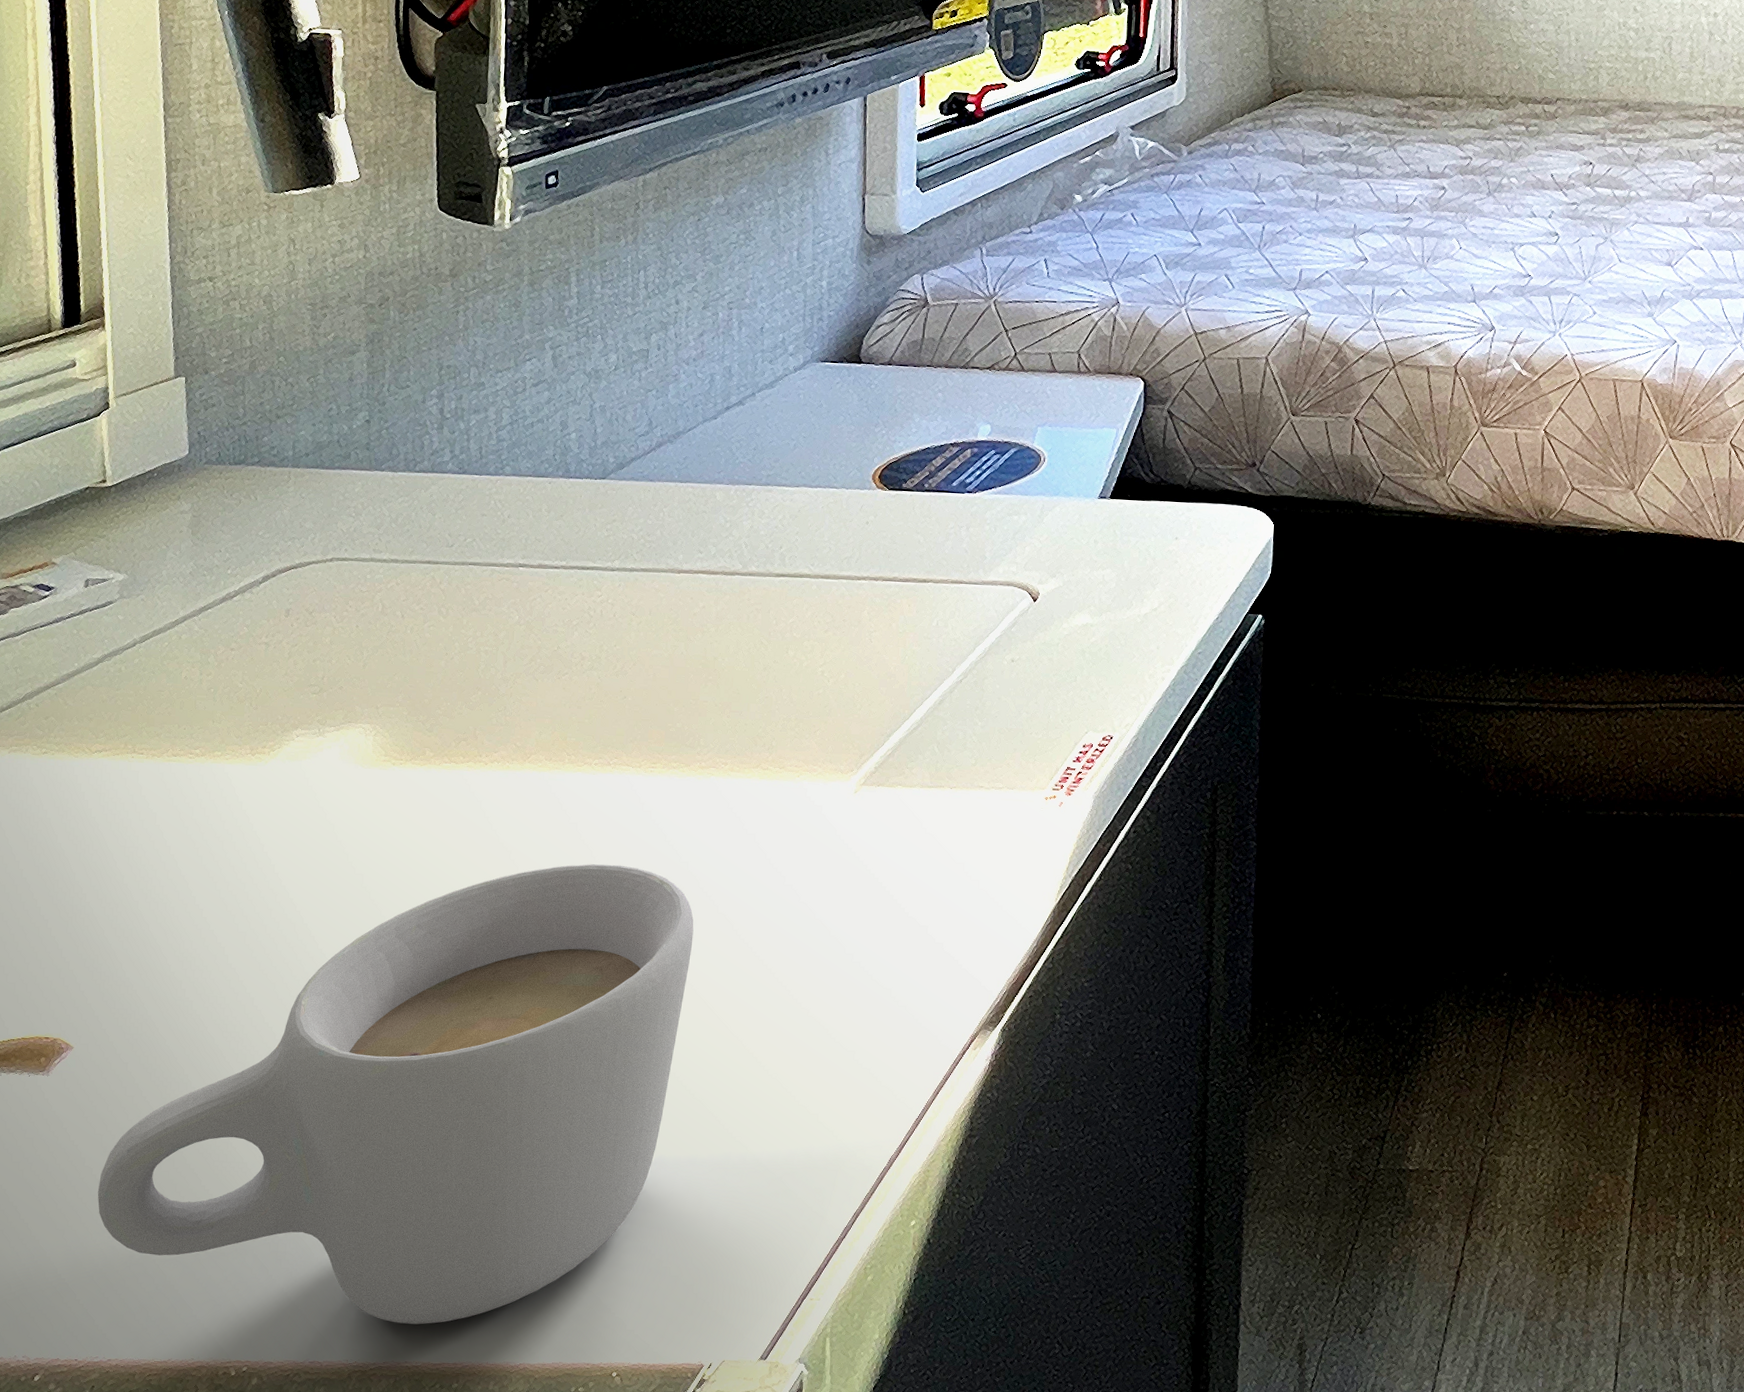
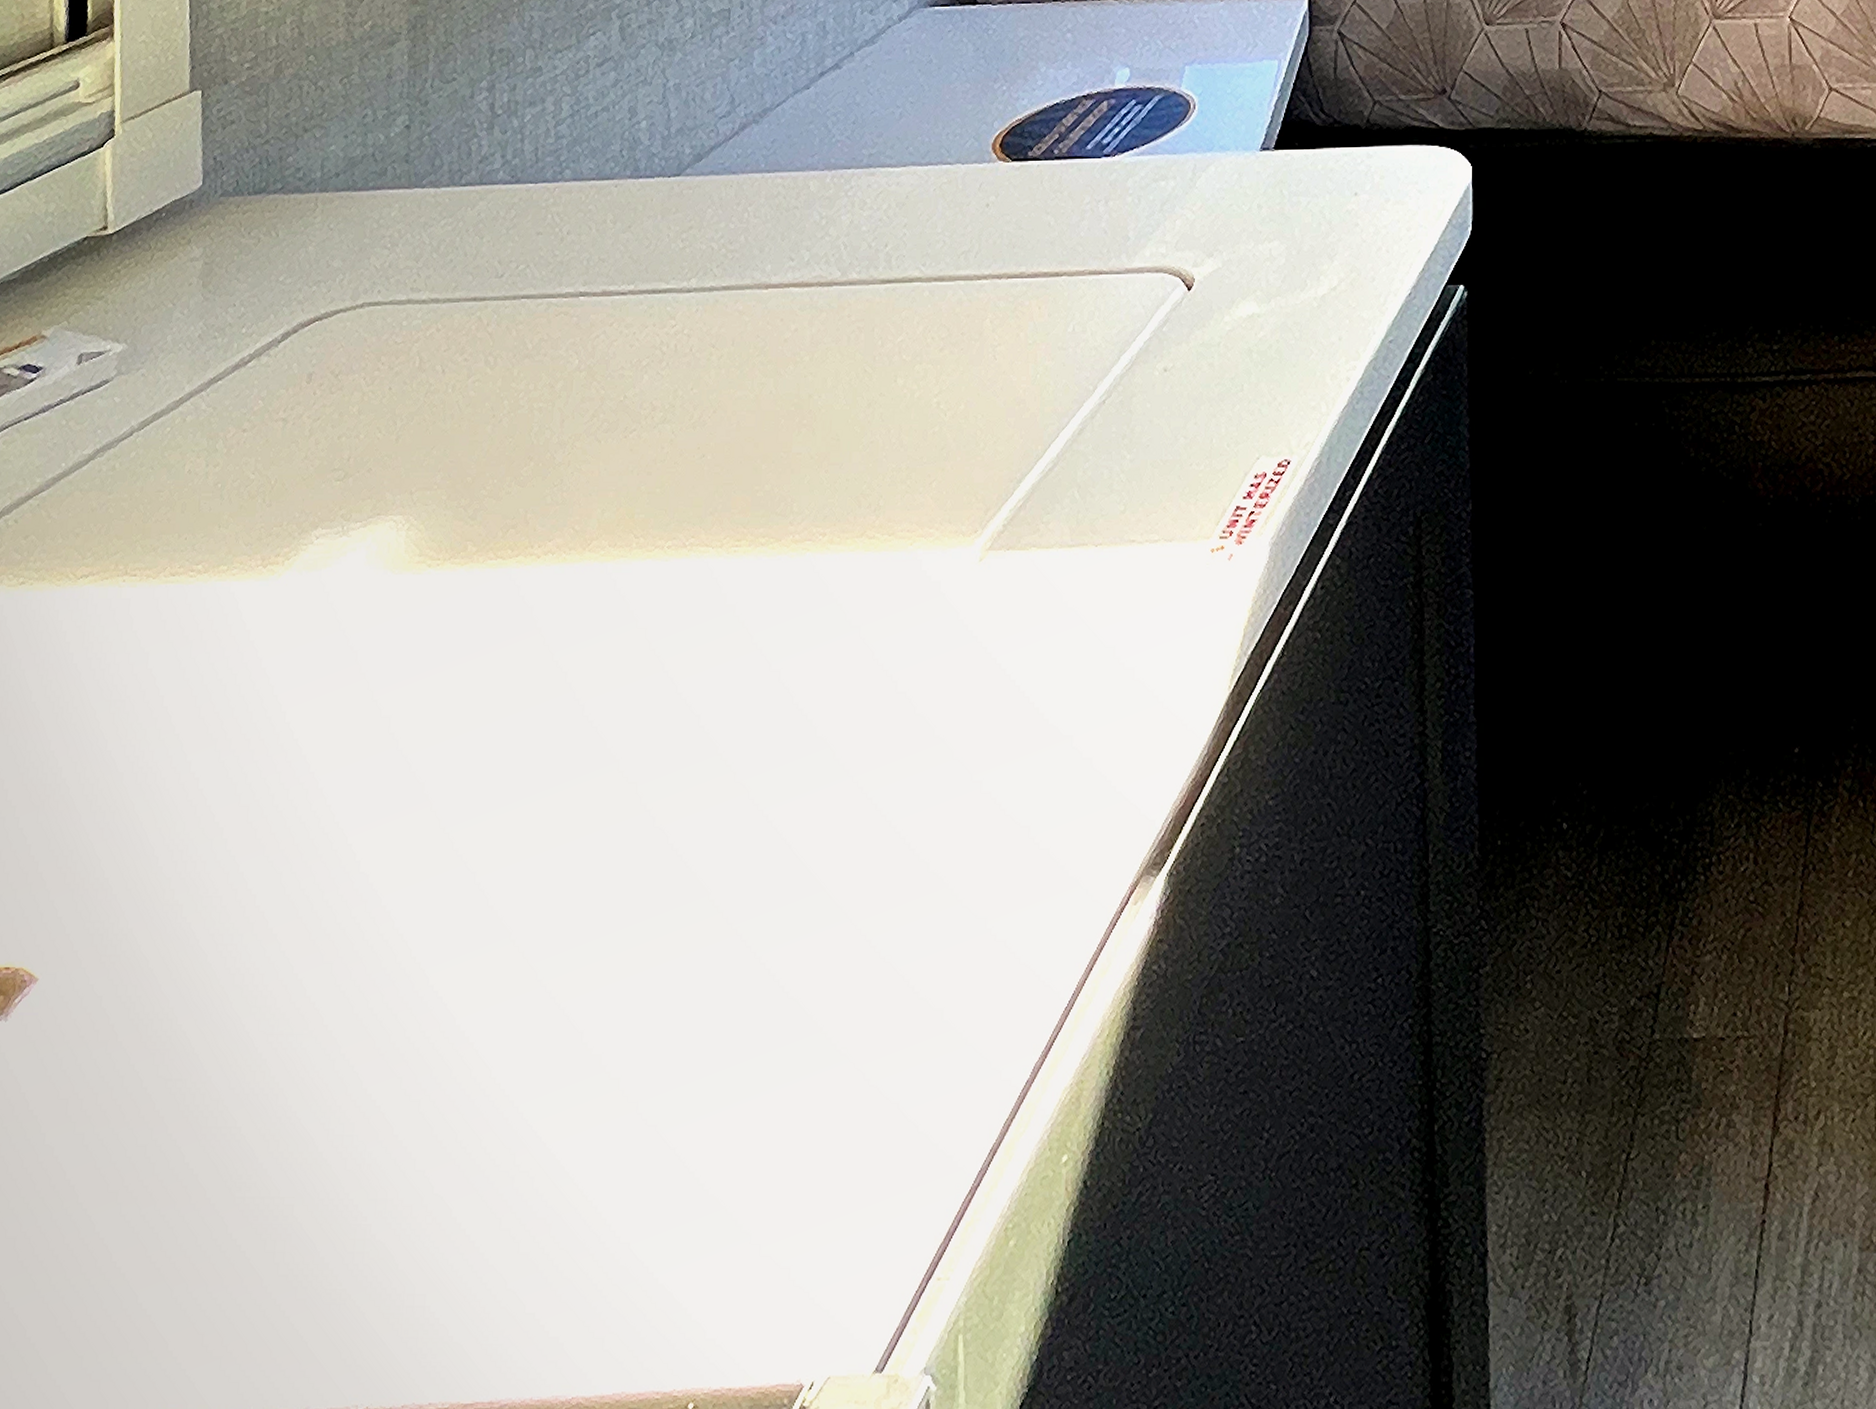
coffee cup: present [97,864,694,1325] -> none [58,680,787,1348]

